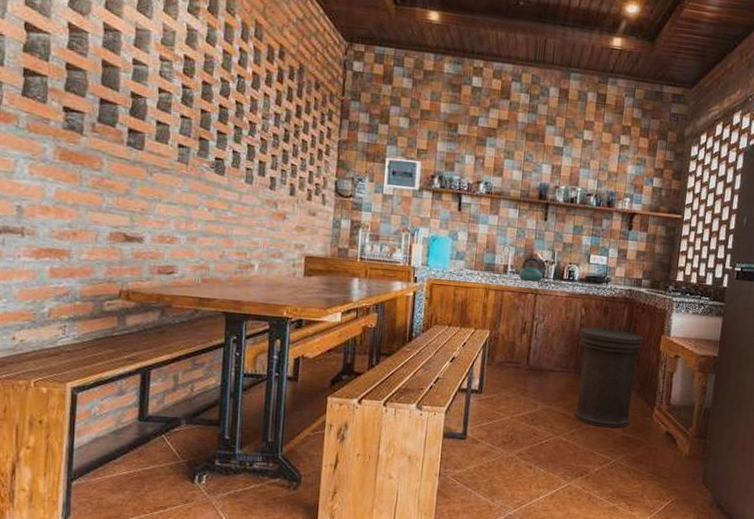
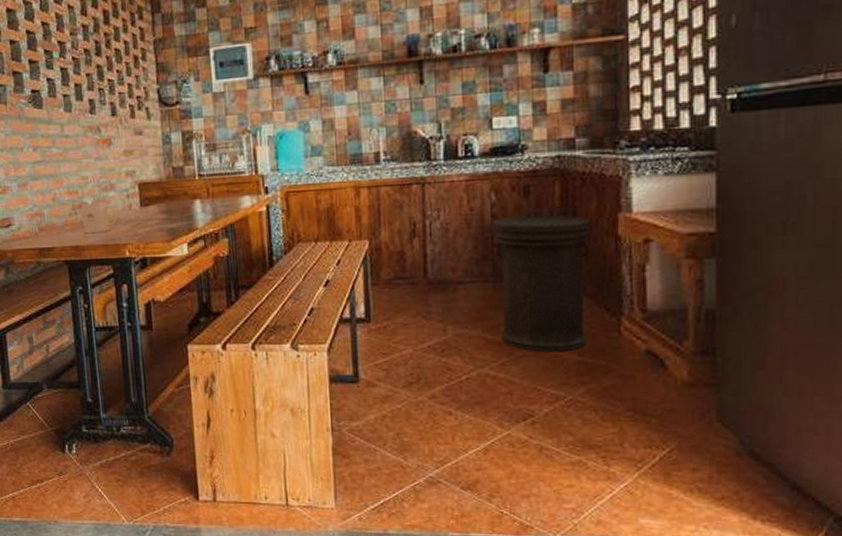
mug: none [246,264,282,293] -> present [81,201,118,234]
kettle: present [518,258,548,282] -> none [395,136,434,170]

